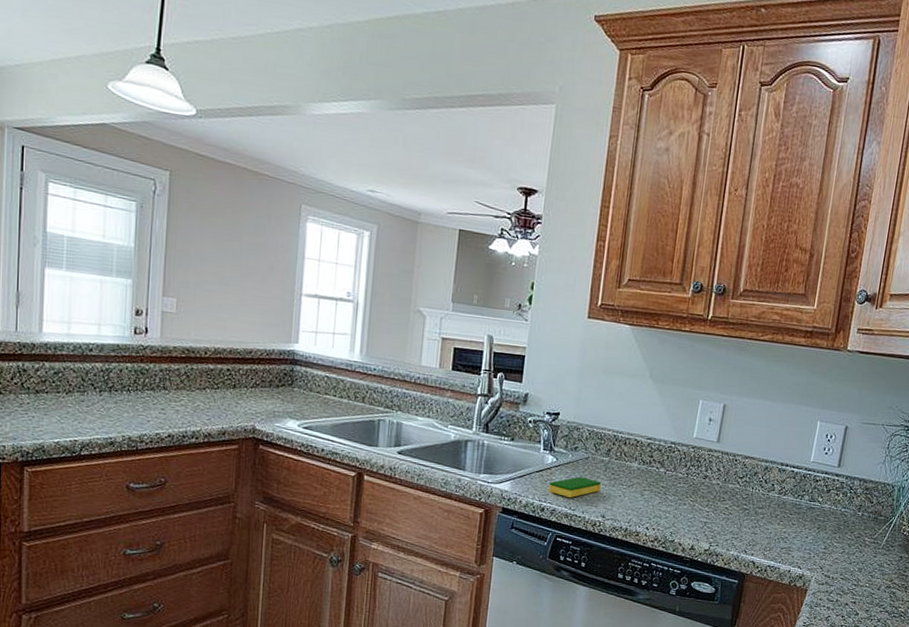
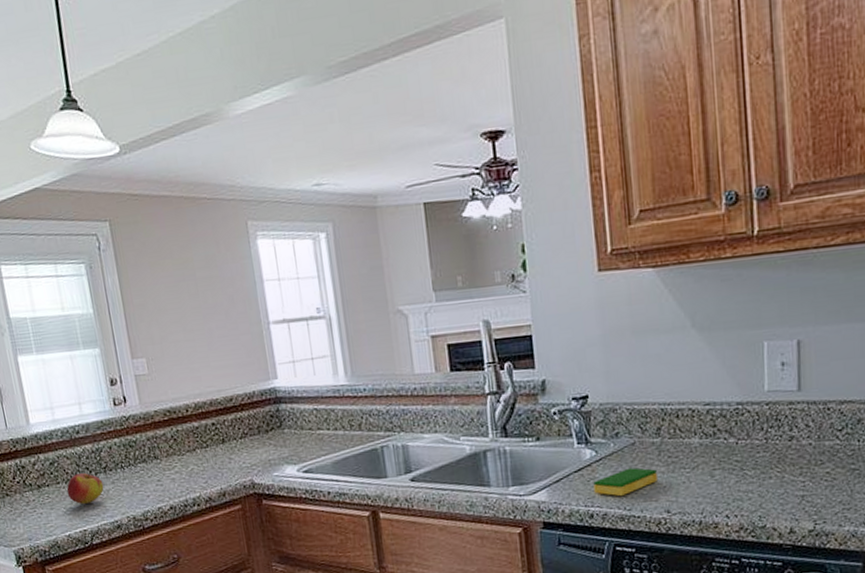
apple: none [65,387,106,418] -> present [66,473,104,505]

